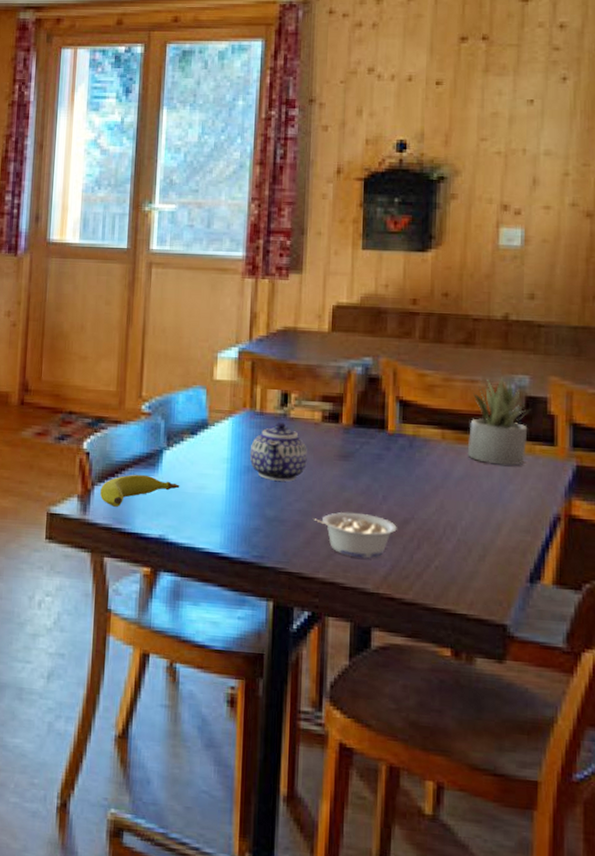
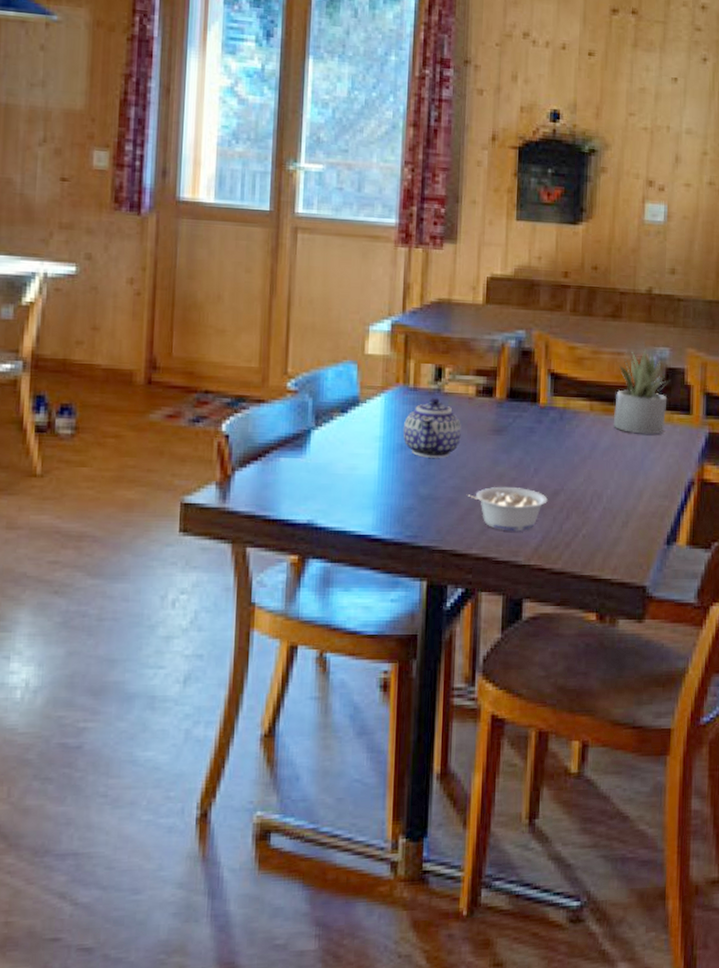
fruit: present [99,474,180,507] -> none [241,456,330,493]

